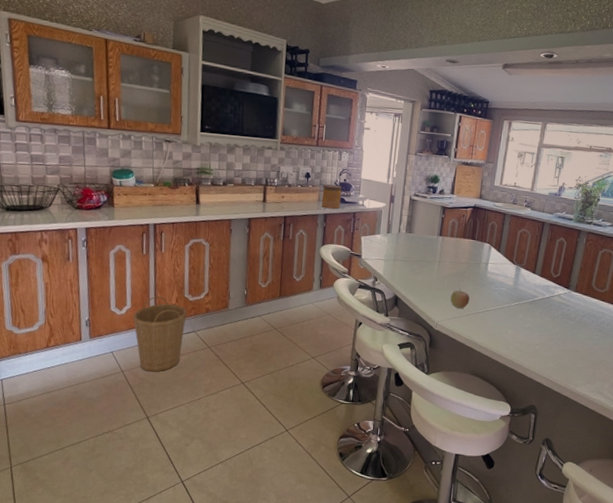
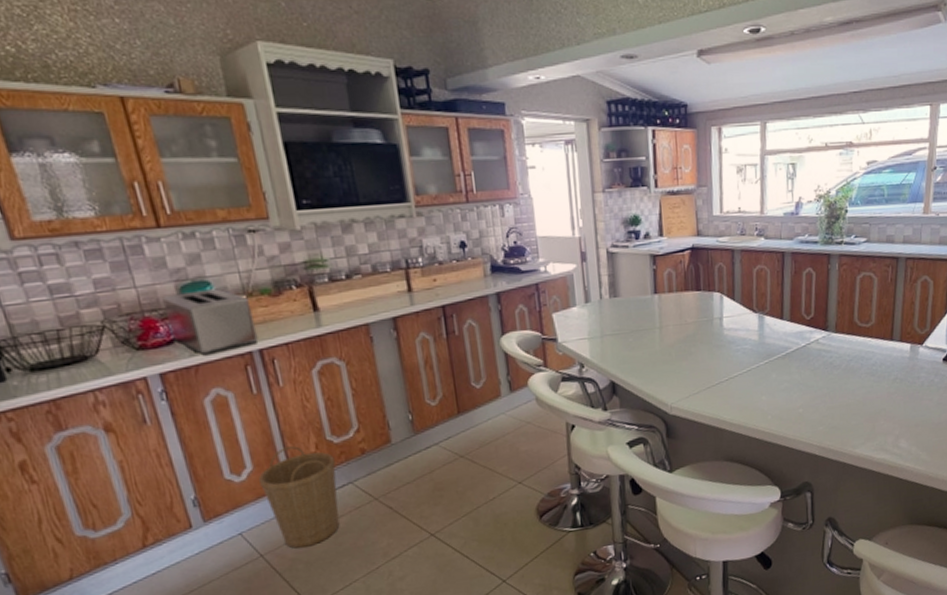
toaster: none [99,175,156,222] -> present [162,288,259,357]
jar: present [321,183,342,210] -> none [486,250,517,286]
fruit: present [450,288,470,308] -> none [682,356,708,382]

